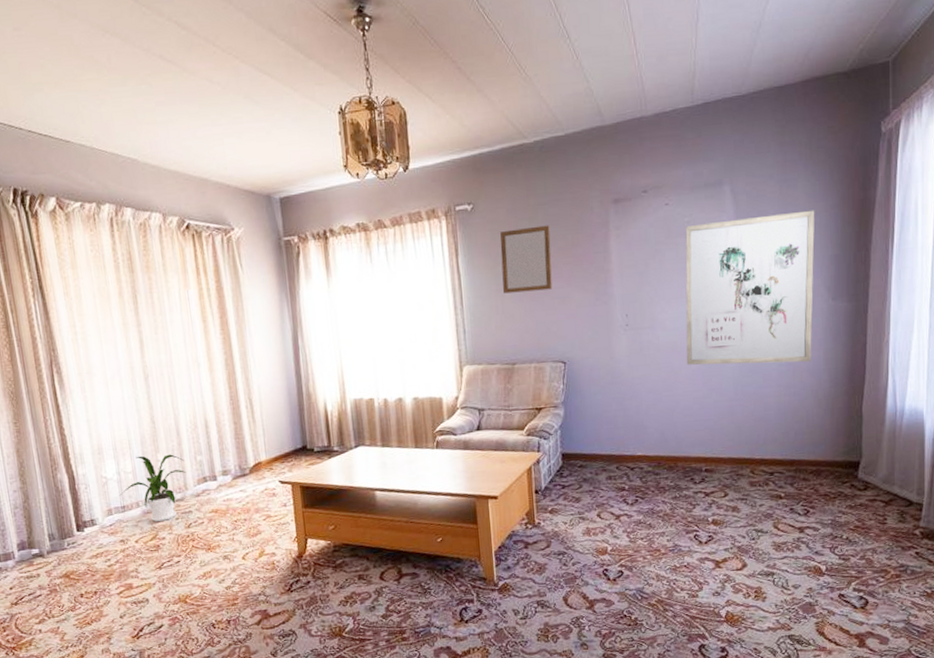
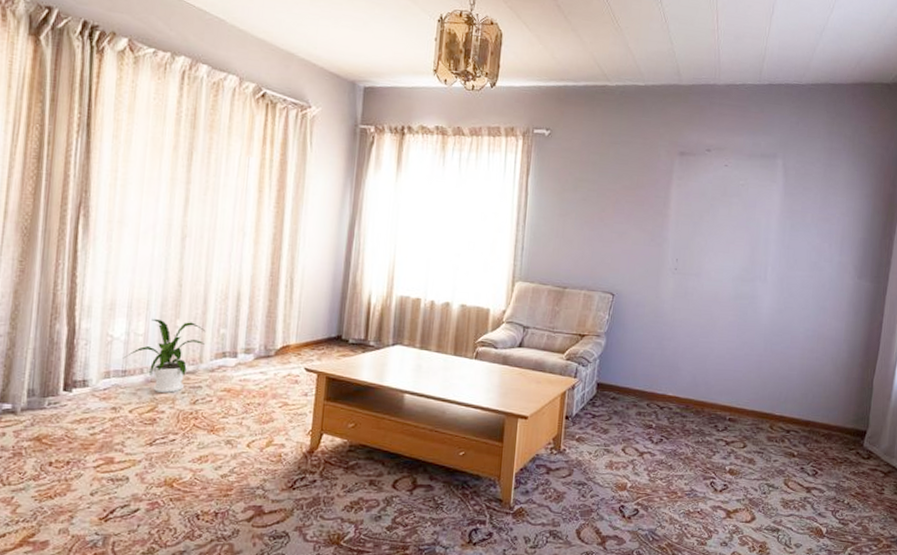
home mirror: present [500,225,553,294] -> none [566,160,619,223]
wall art: present [685,210,815,365] -> none [724,188,852,331]

